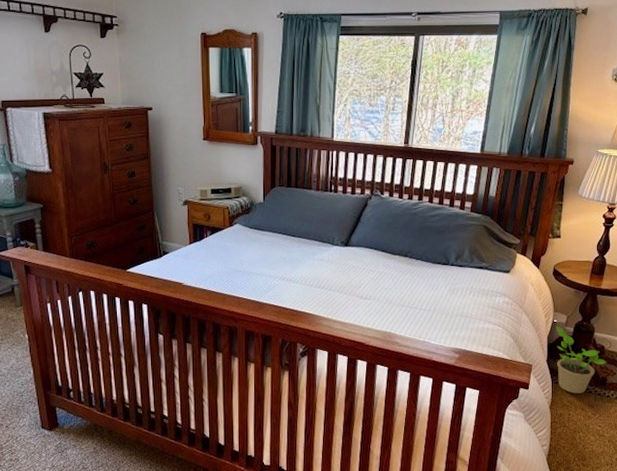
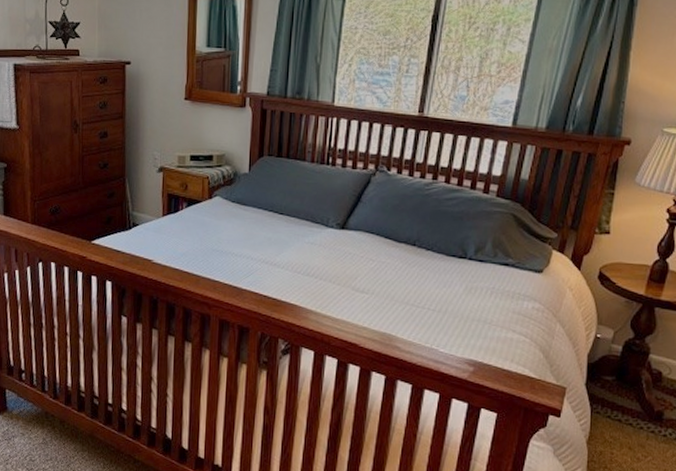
potted plant: present [556,325,607,394] -> none [599,341,665,429]

